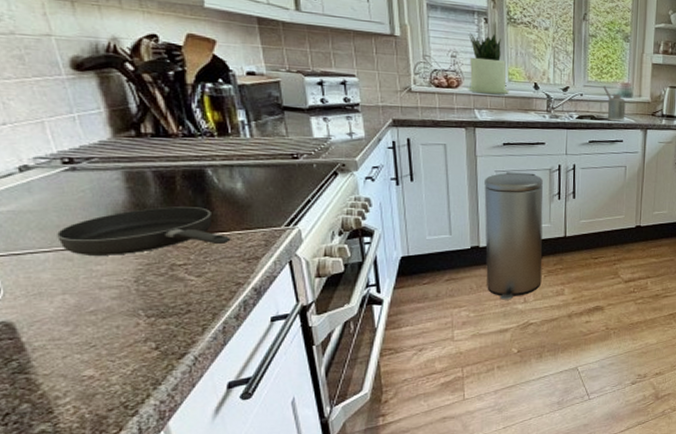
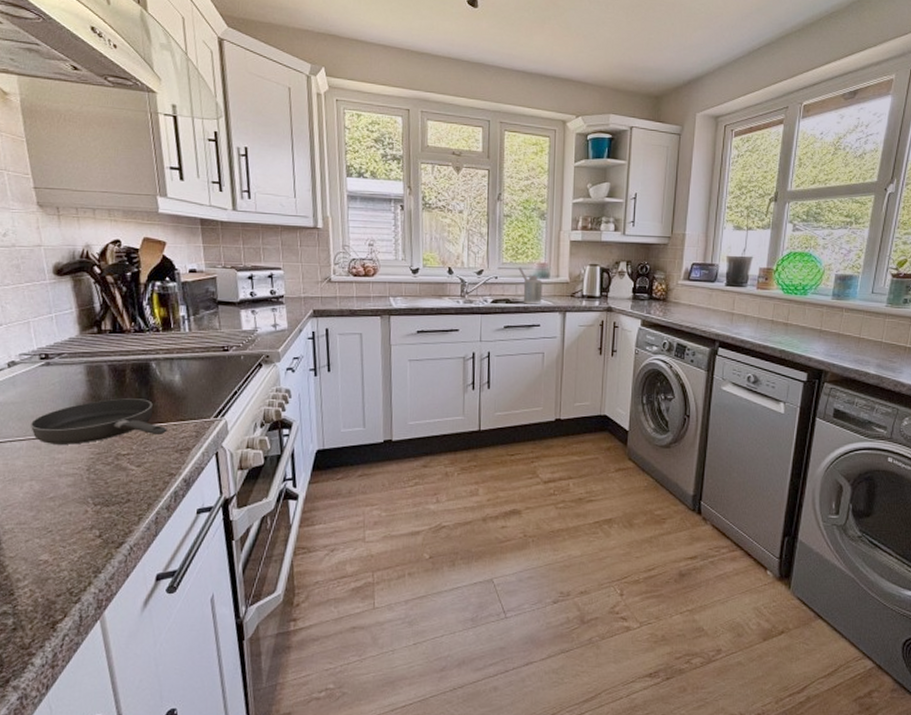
planter: present [467,32,509,95] -> none [383,219,423,281]
pedal bin: present [484,172,543,300] -> none [398,361,457,499]

